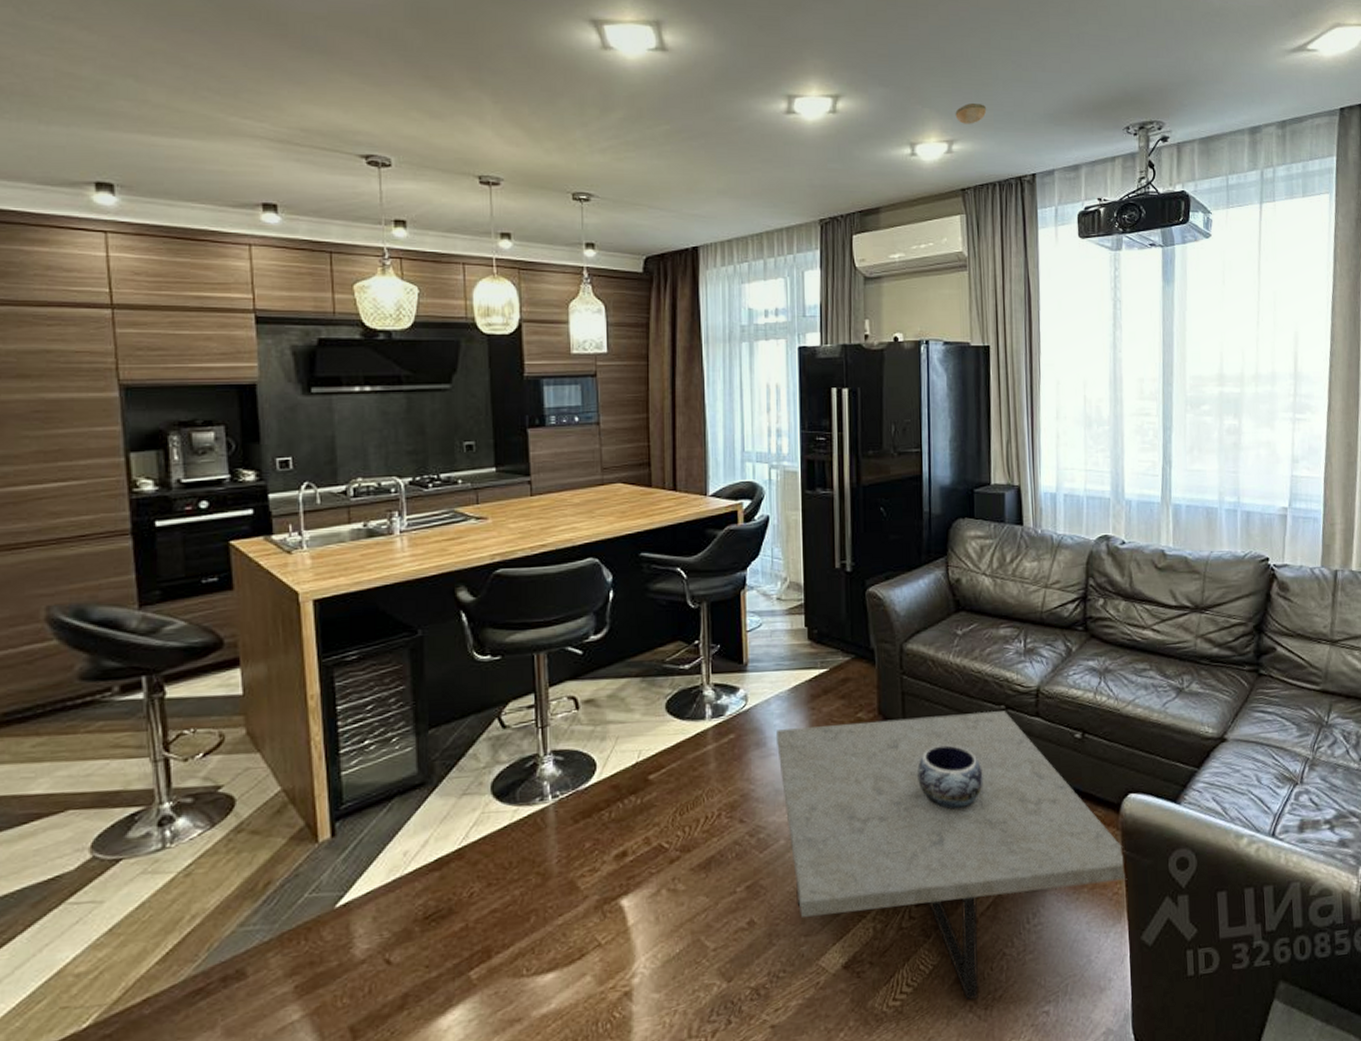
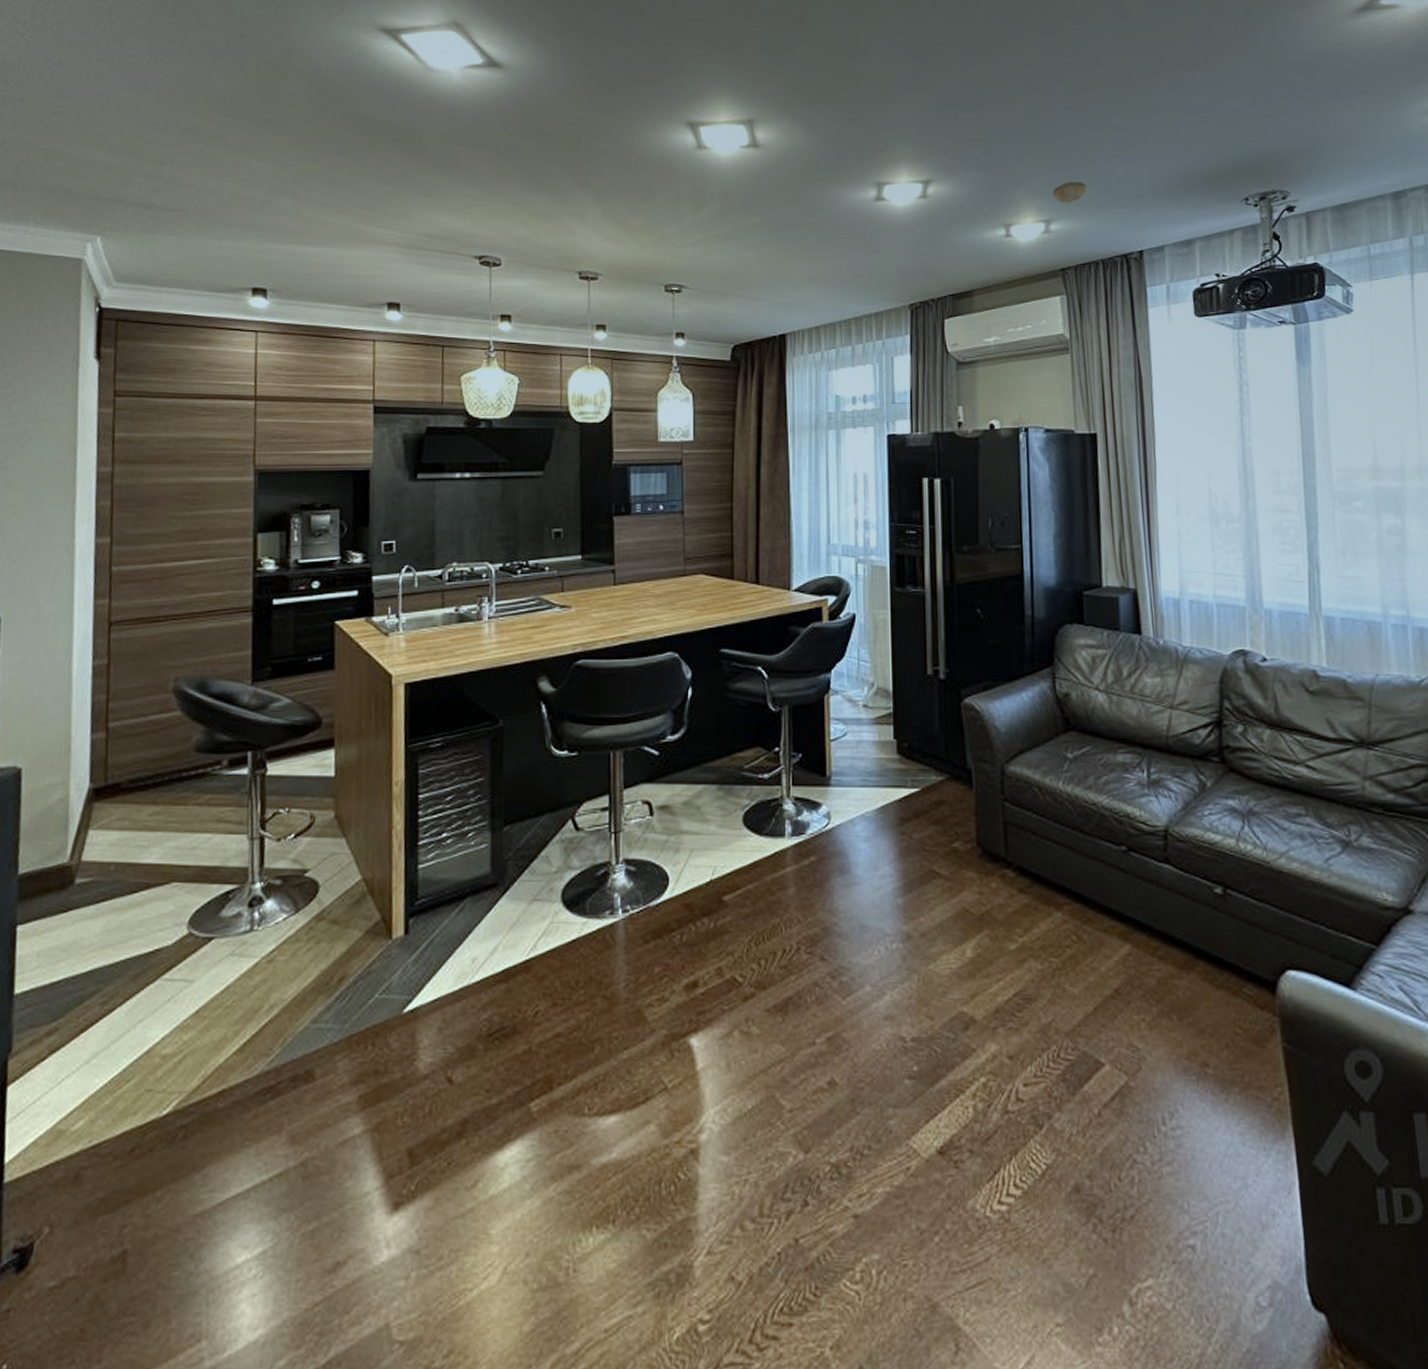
coffee table: present [777,711,1127,1000] -> none [862,853,1291,1216]
decorative bowl: present [917,744,983,810] -> none [1023,888,1103,969]

